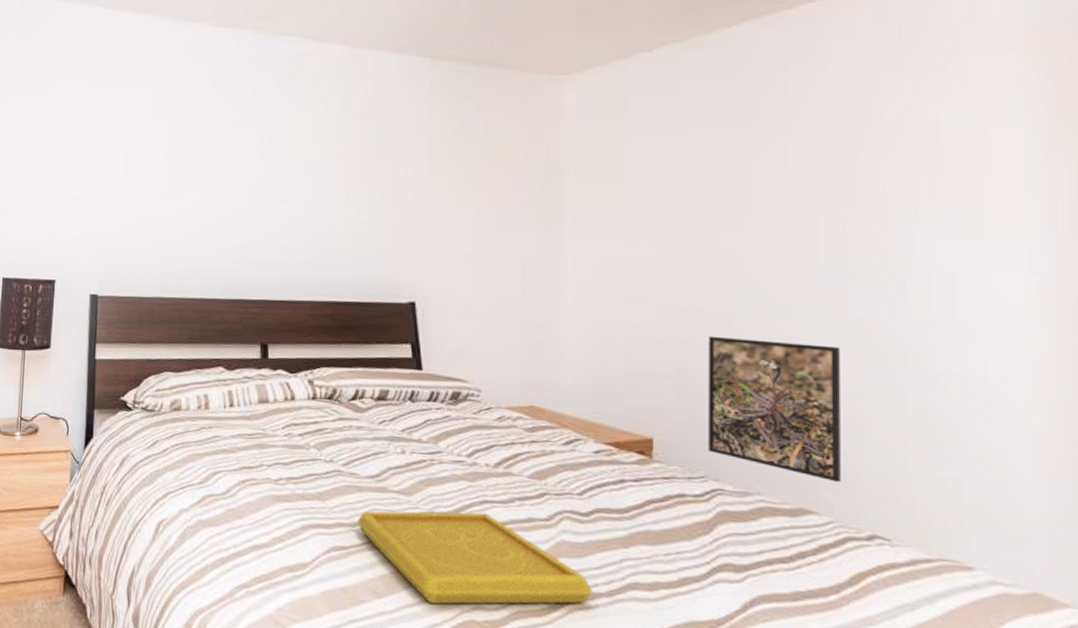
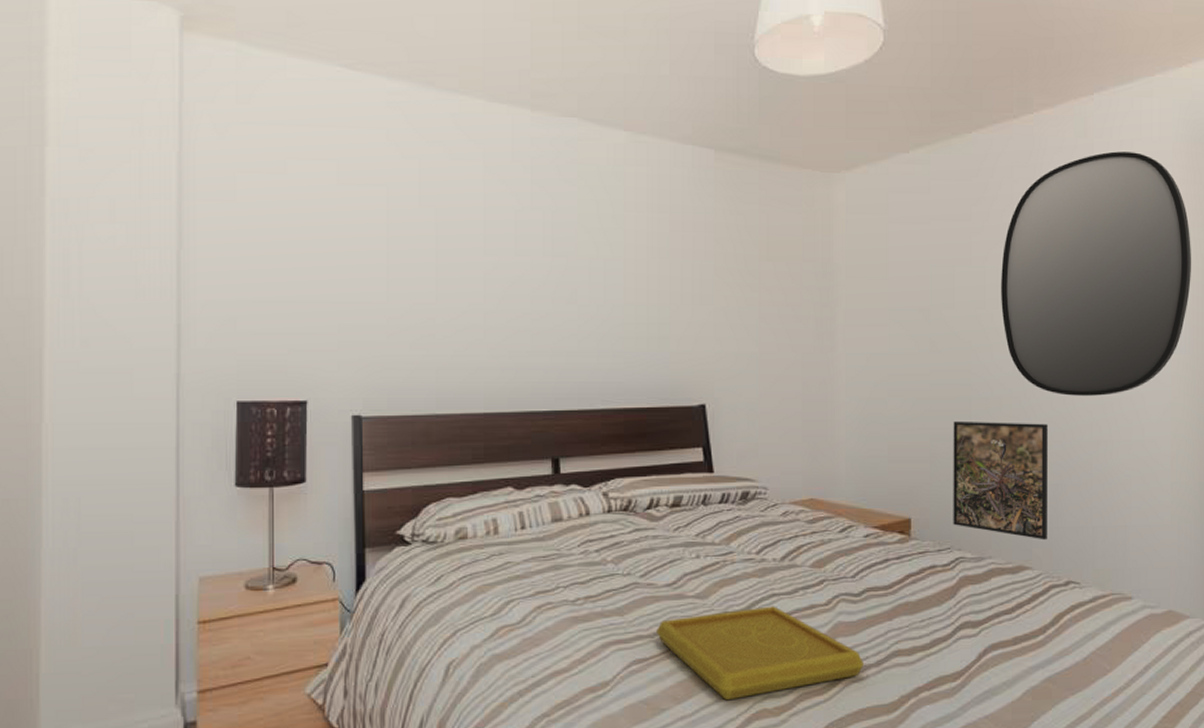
home mirror: none [772,37,1058,319] -> present [1001,151,1191,396]

